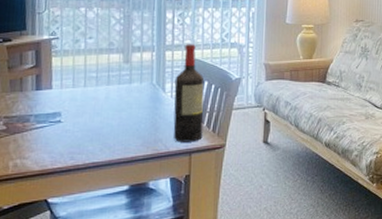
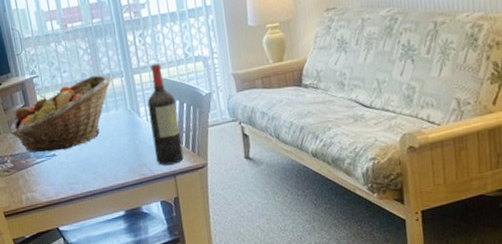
fruit basket: none [10,46,142,117] -> present [10,75,112,153]

